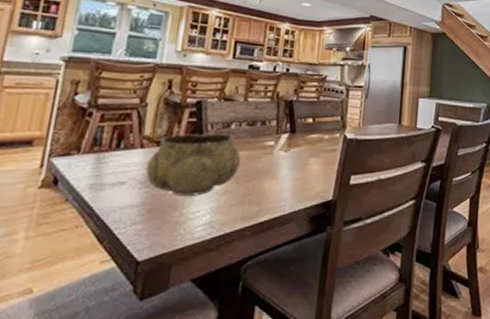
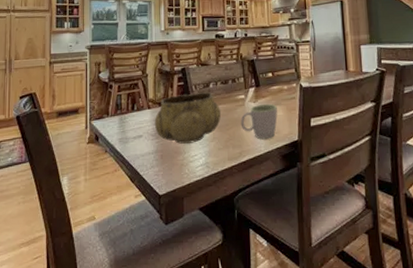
mug: none [264,154,313,197] -> present [240,103,278,140]

